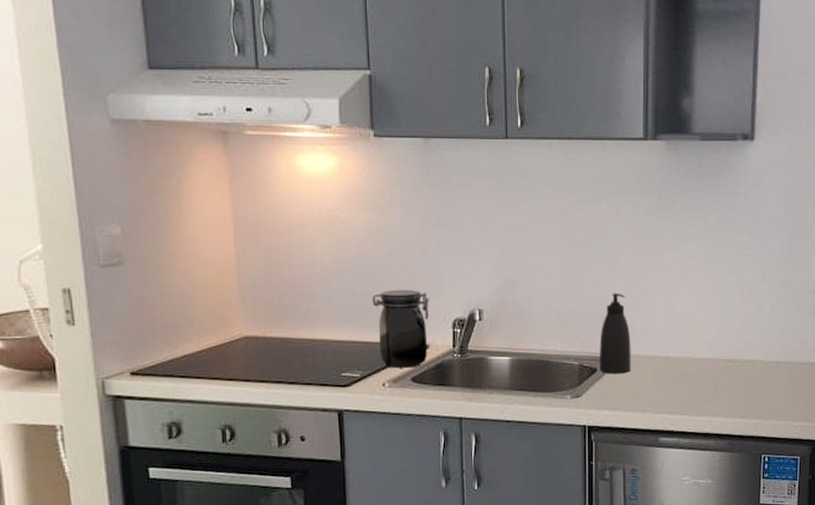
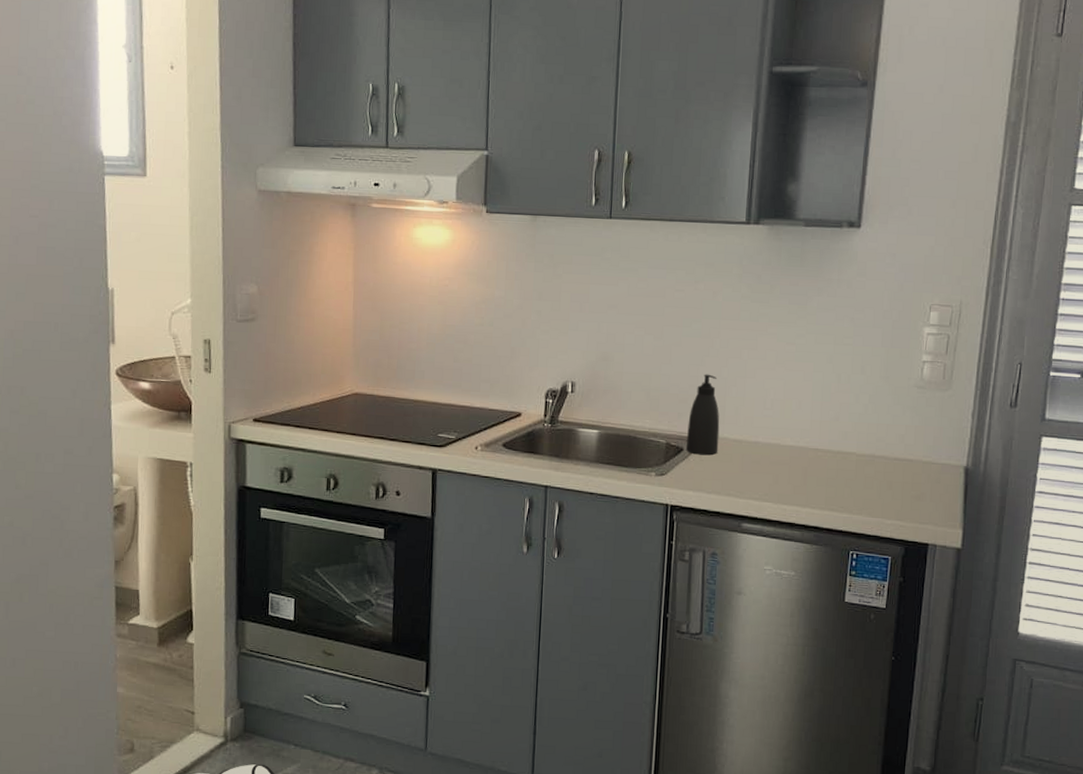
jar: present [372,289,429,368] -> none [472,357,525,434]

